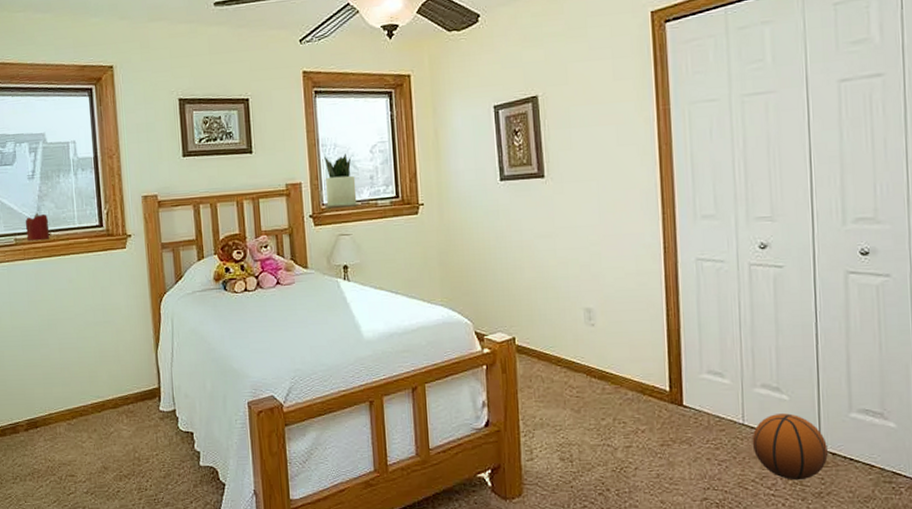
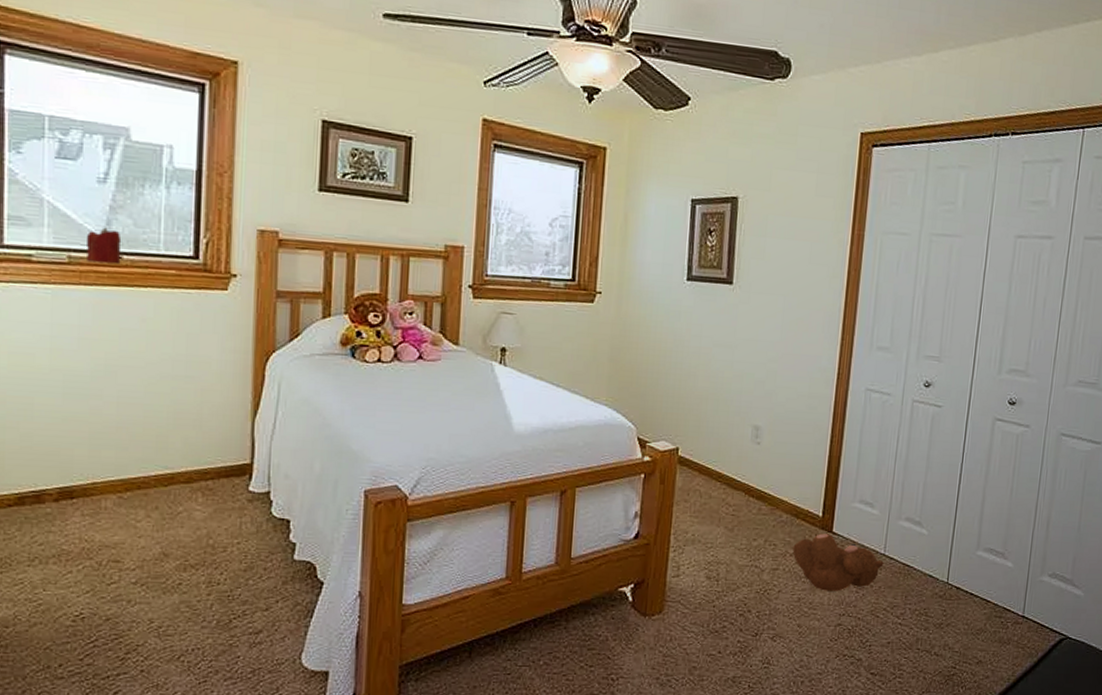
planter: present [324,153,360,209] -> none [487,221,530,285]
teddy bear: none [643,407,744,466] -> present [792,533,884,592]
basketball: present [752,413,828,481] -> none [889,547,954,611]

